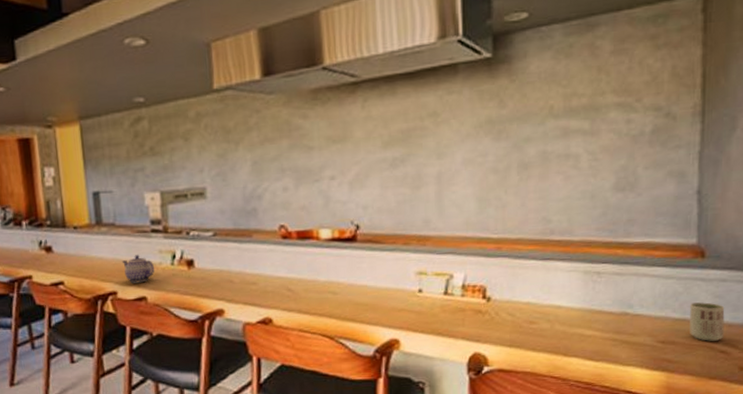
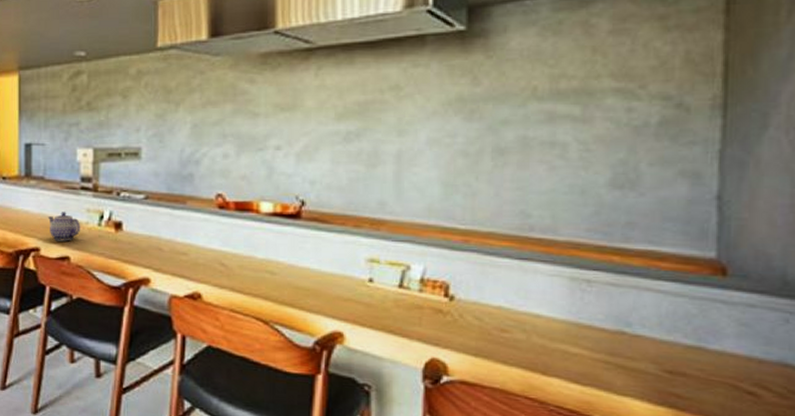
cup: present [690,302,725,341] -> none [706,329,754,379]

